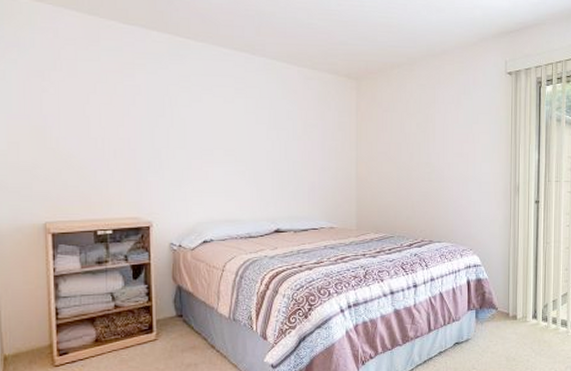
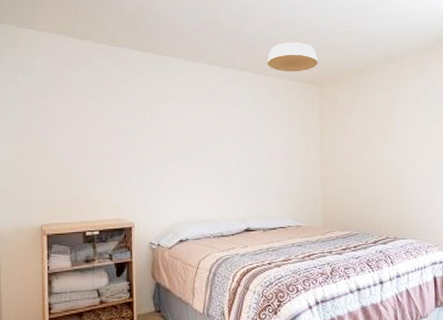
ceiling light: none [301,31,355,64] -> present [267,42,318,73]

